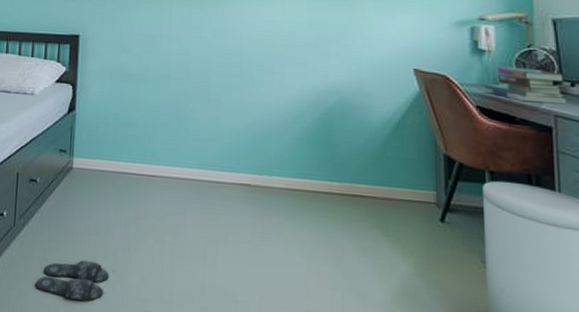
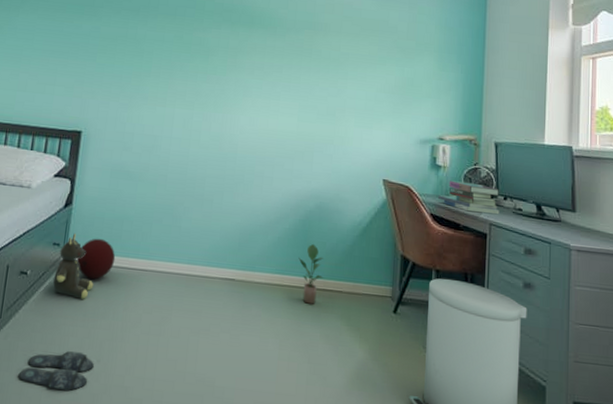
teddy bear: none [62,139,103,207] -> present [53,233,94,299]
ball: none [83,143,123,187] -> present [76,238,116,280]
potted plant: none [321,145,353,212] -> present [298,244,324,304]

